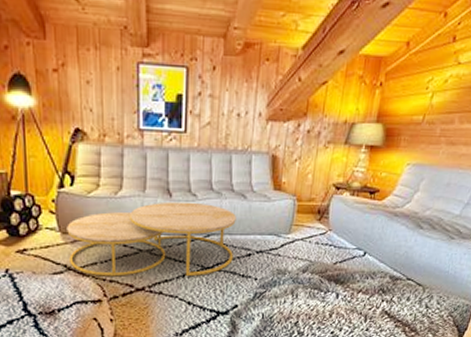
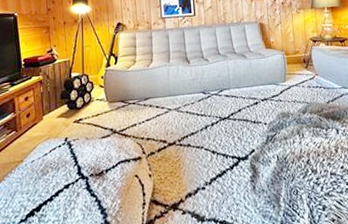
coffee table: present [67,201,236,277] -> none [112,65,244,136]

